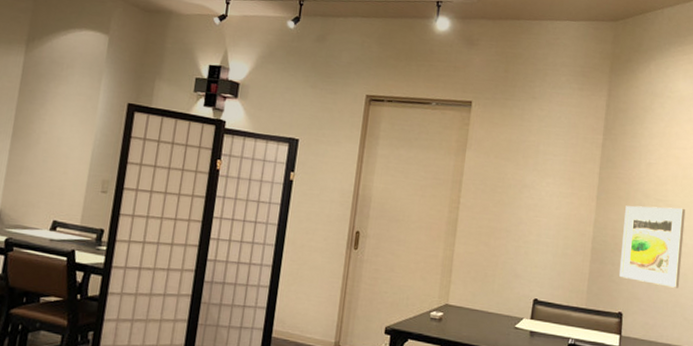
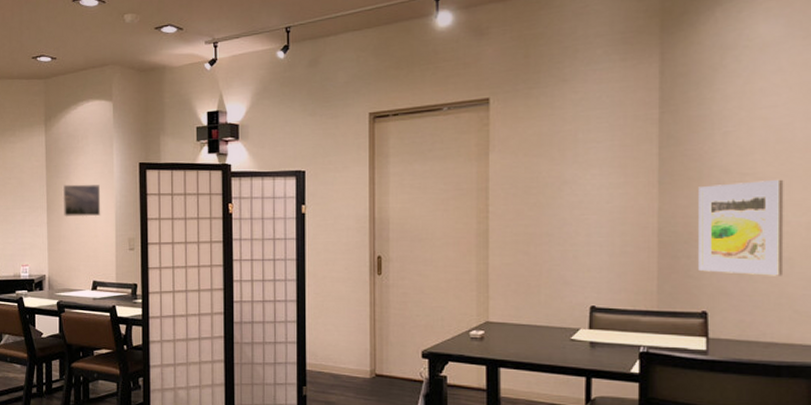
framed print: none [31,112,80,152] -> present [62,184,101,217]

